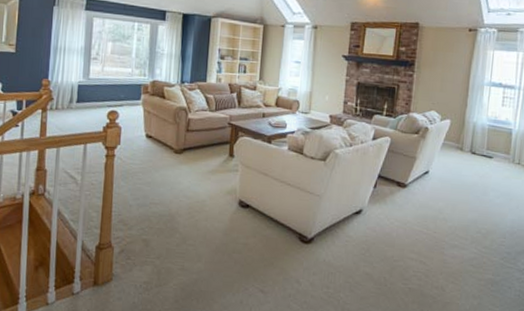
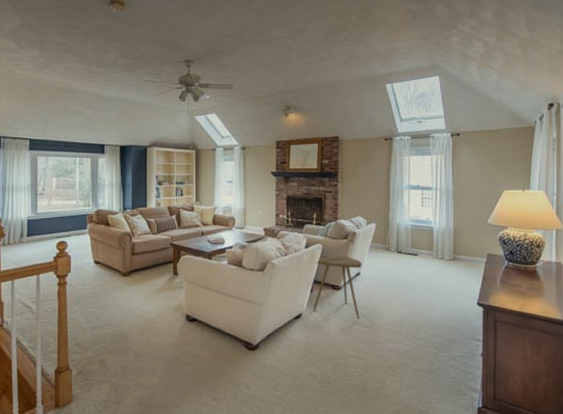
side table: none [375,151,432,221] -> present [313,257,362,319]

